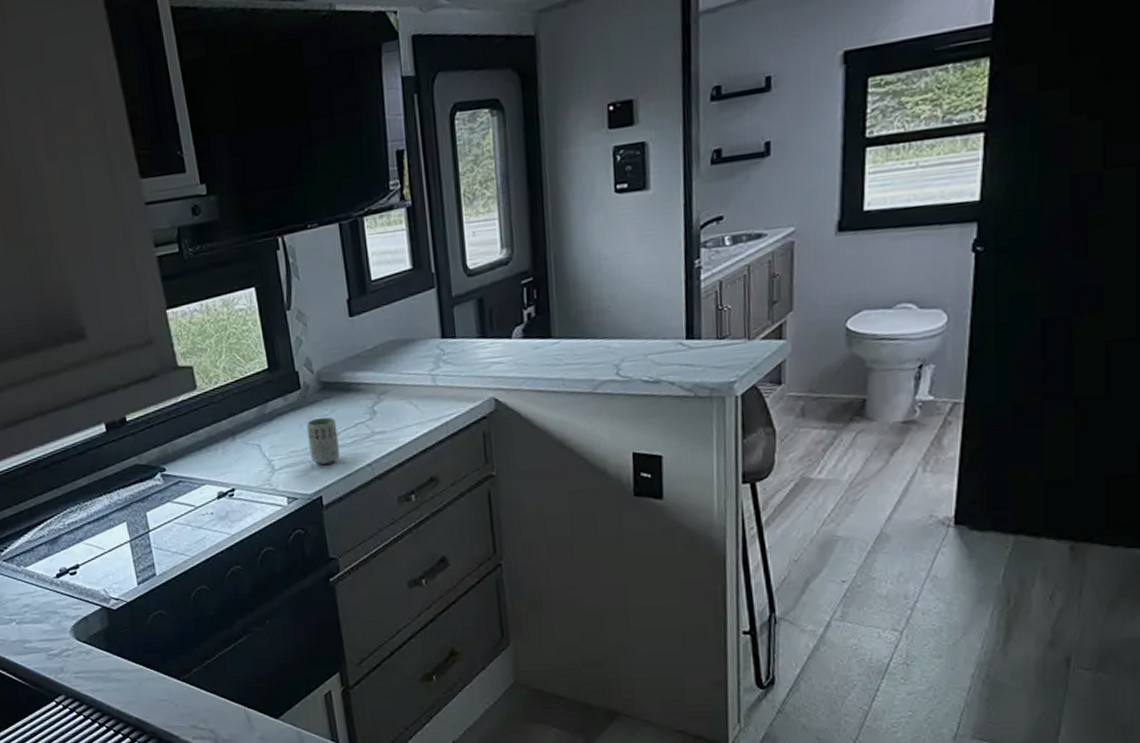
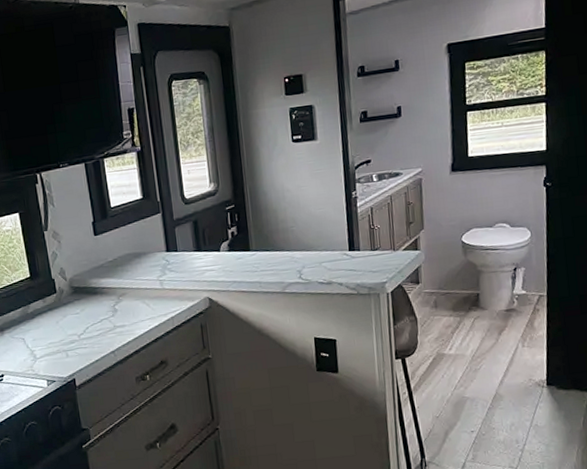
cup: present [305,417,340,465] -> none [61,314,89,353]

